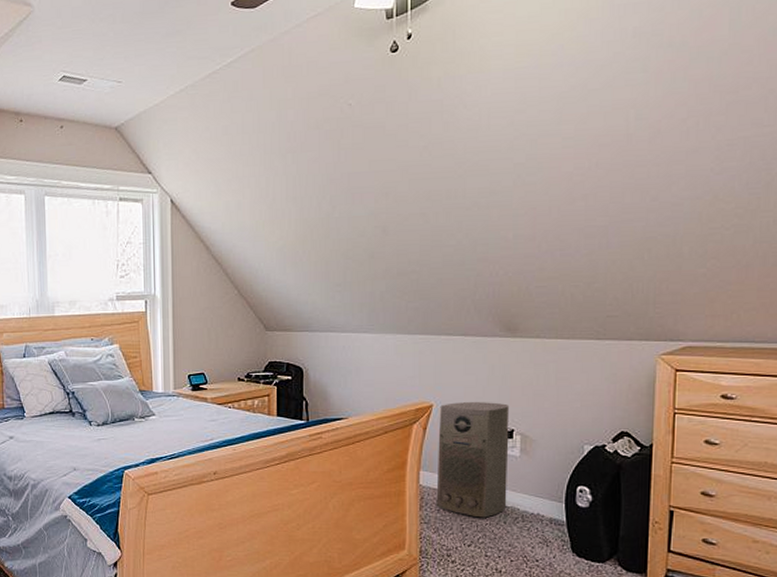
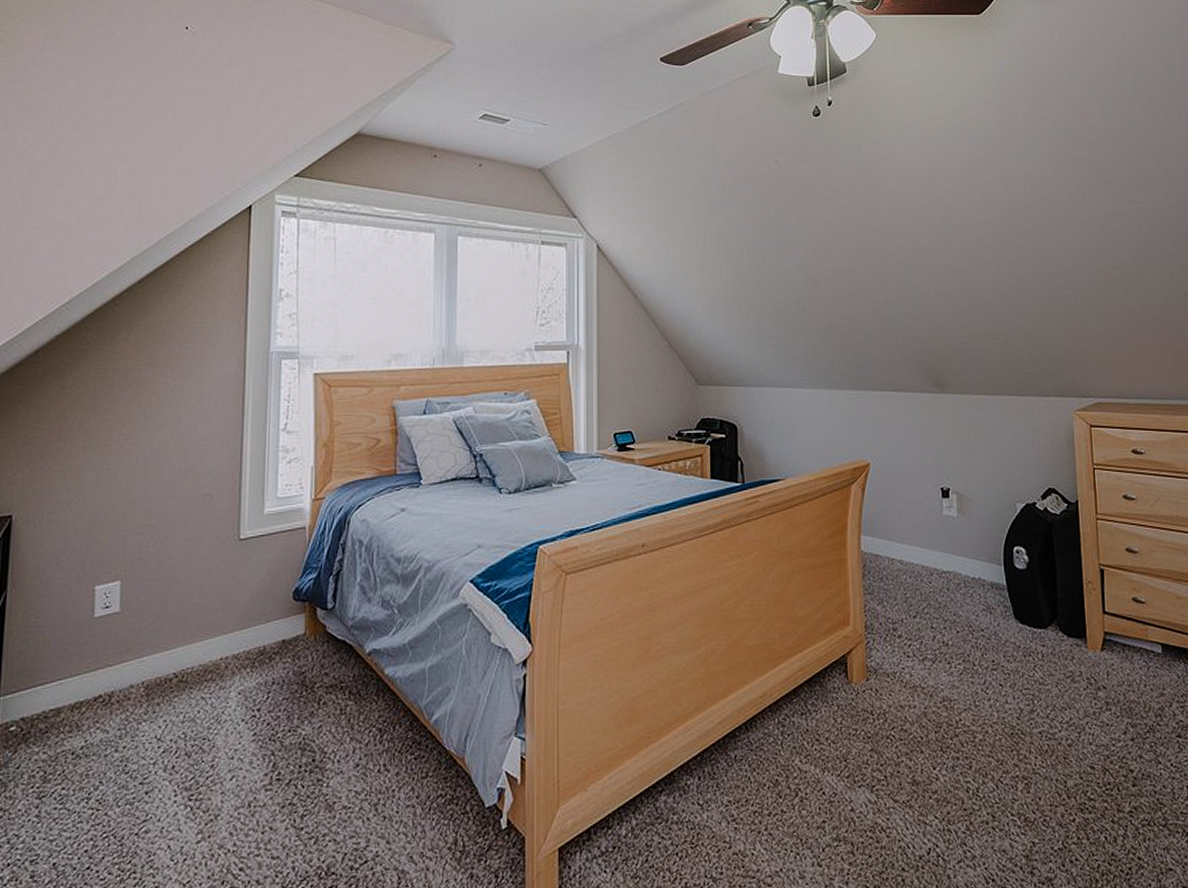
air purifier: present [436,402,510,518] -> none [877,460,949,585]

